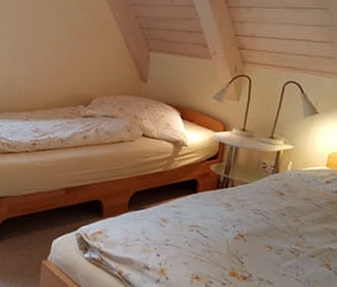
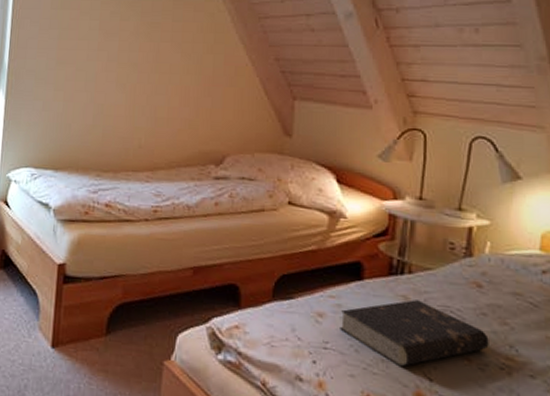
book: none [178,206,285,254] -> present [340,299,489,366]

